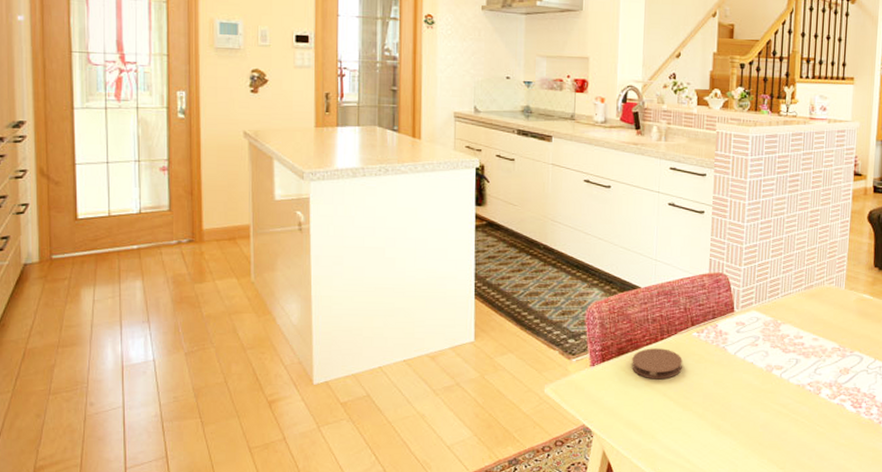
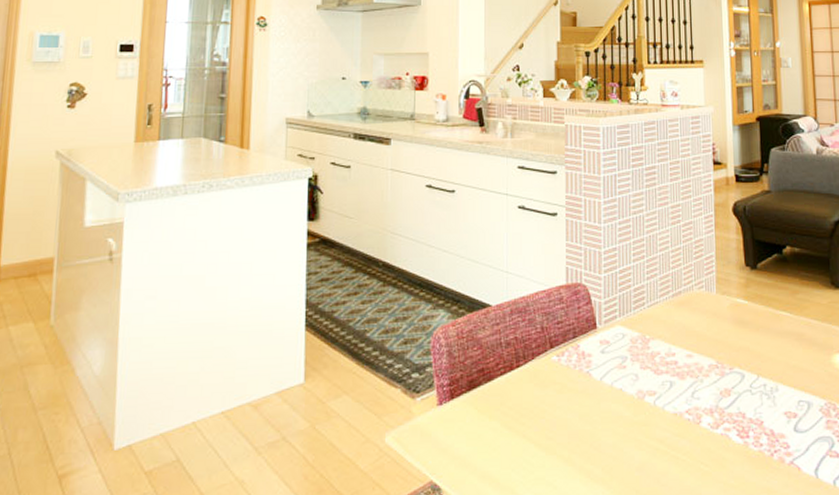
coaster: present [632,348,683,380] -> none [485,378,542,418]

